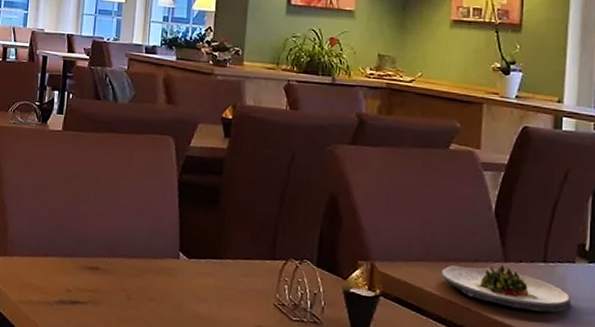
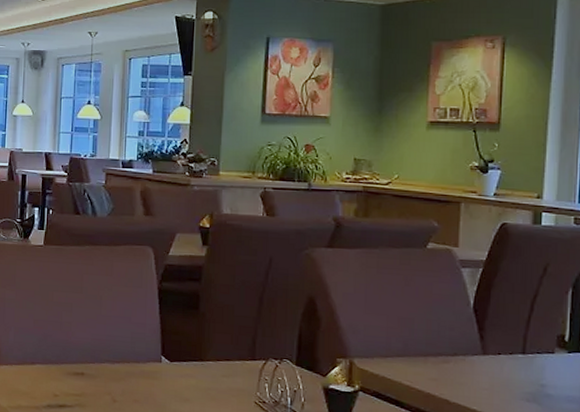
salad plate: present [441,264,572,313] -> none [419,357,551,402]

